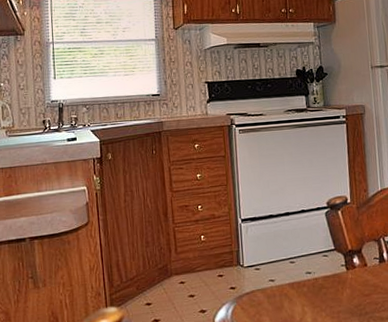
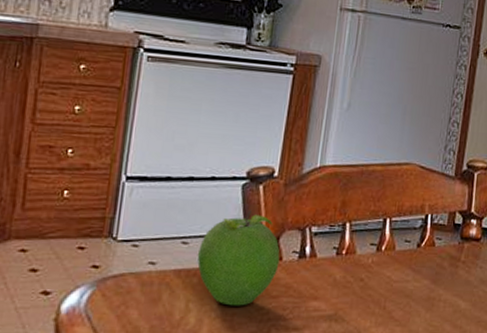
fruit: none [303,231,366,306] -> present [197,210,280,306]

